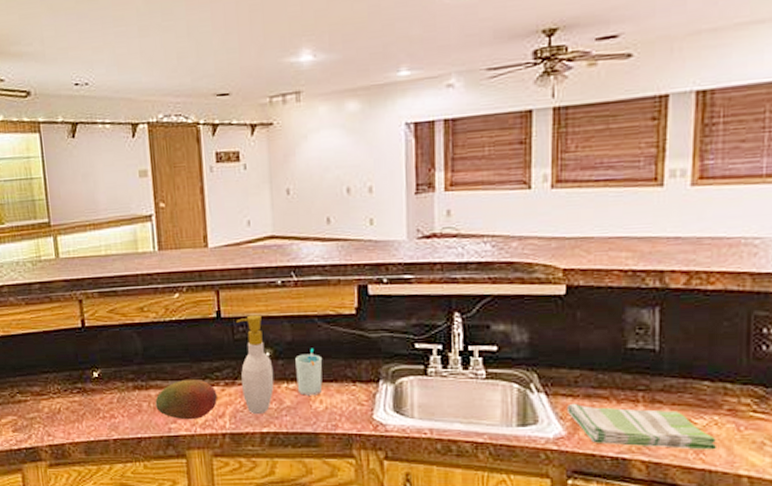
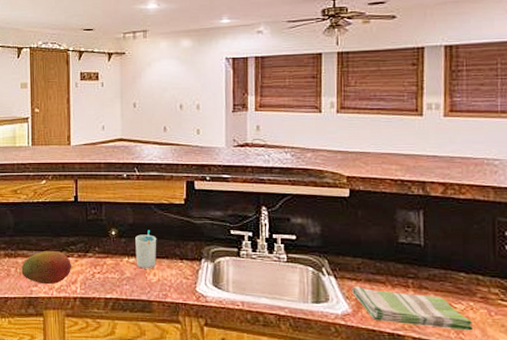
soap bottle: present [236,315,274,415] -> none [90,201,118,283]

